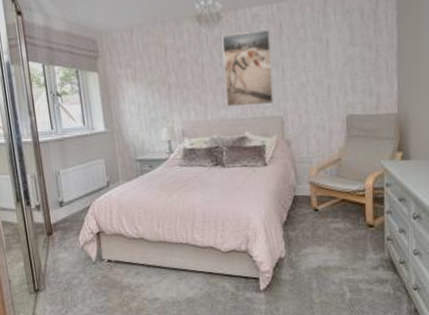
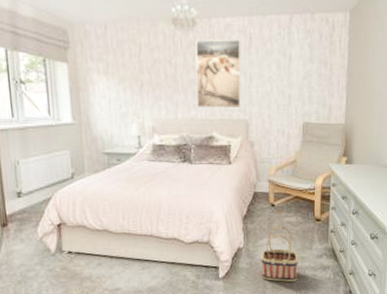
basket: none [305,233,351,297] -> present [261,226,299,282]

